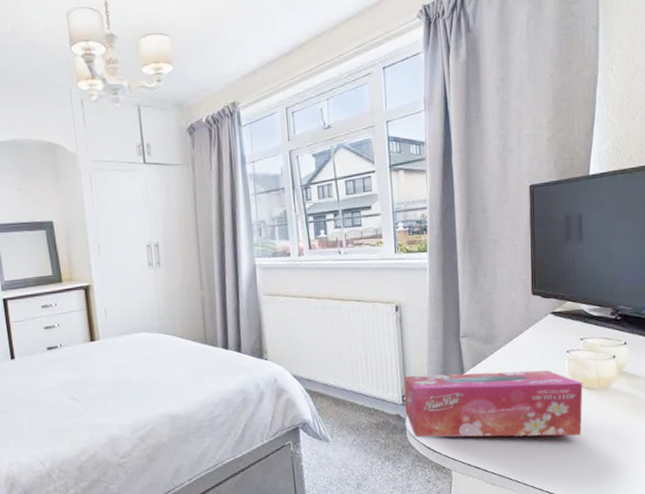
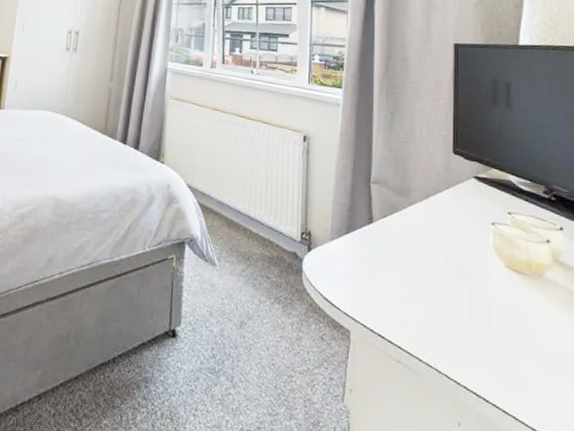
tissue box: present [404,370,583,438] -> none [303,211,511,325]

